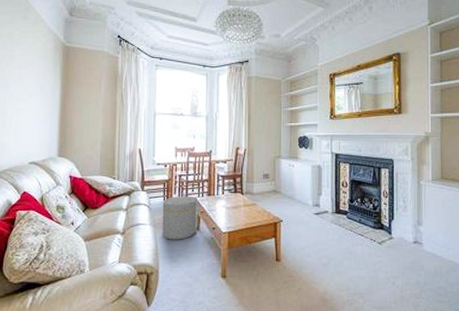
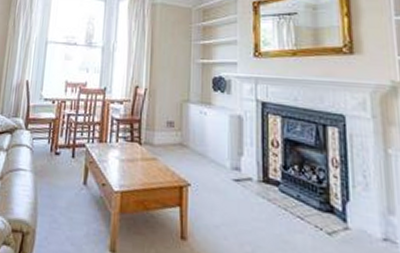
ottoman: present [162,195,197,240] -> none [43,139,86,195]

